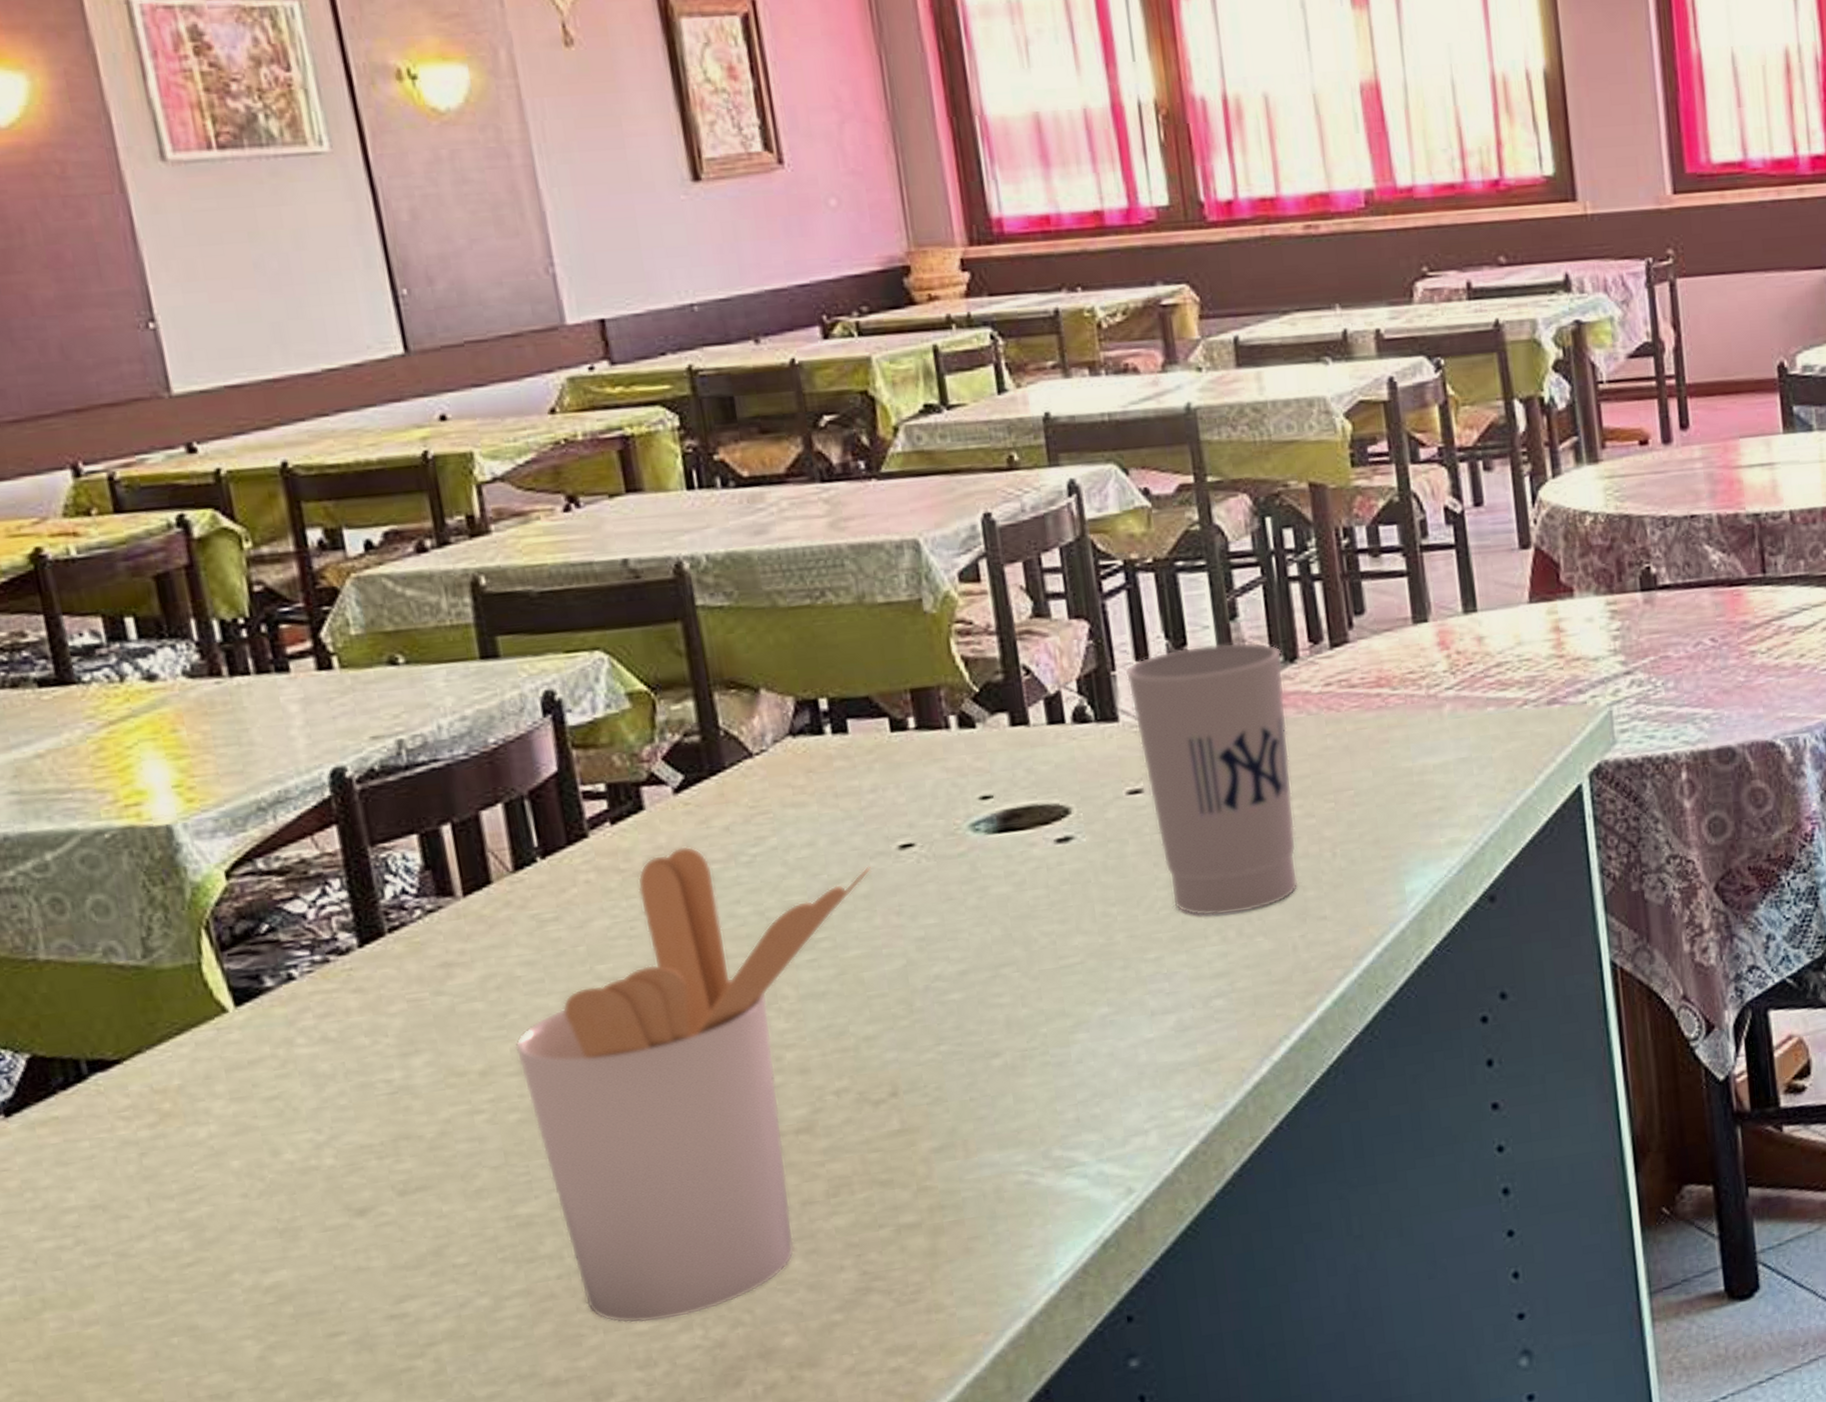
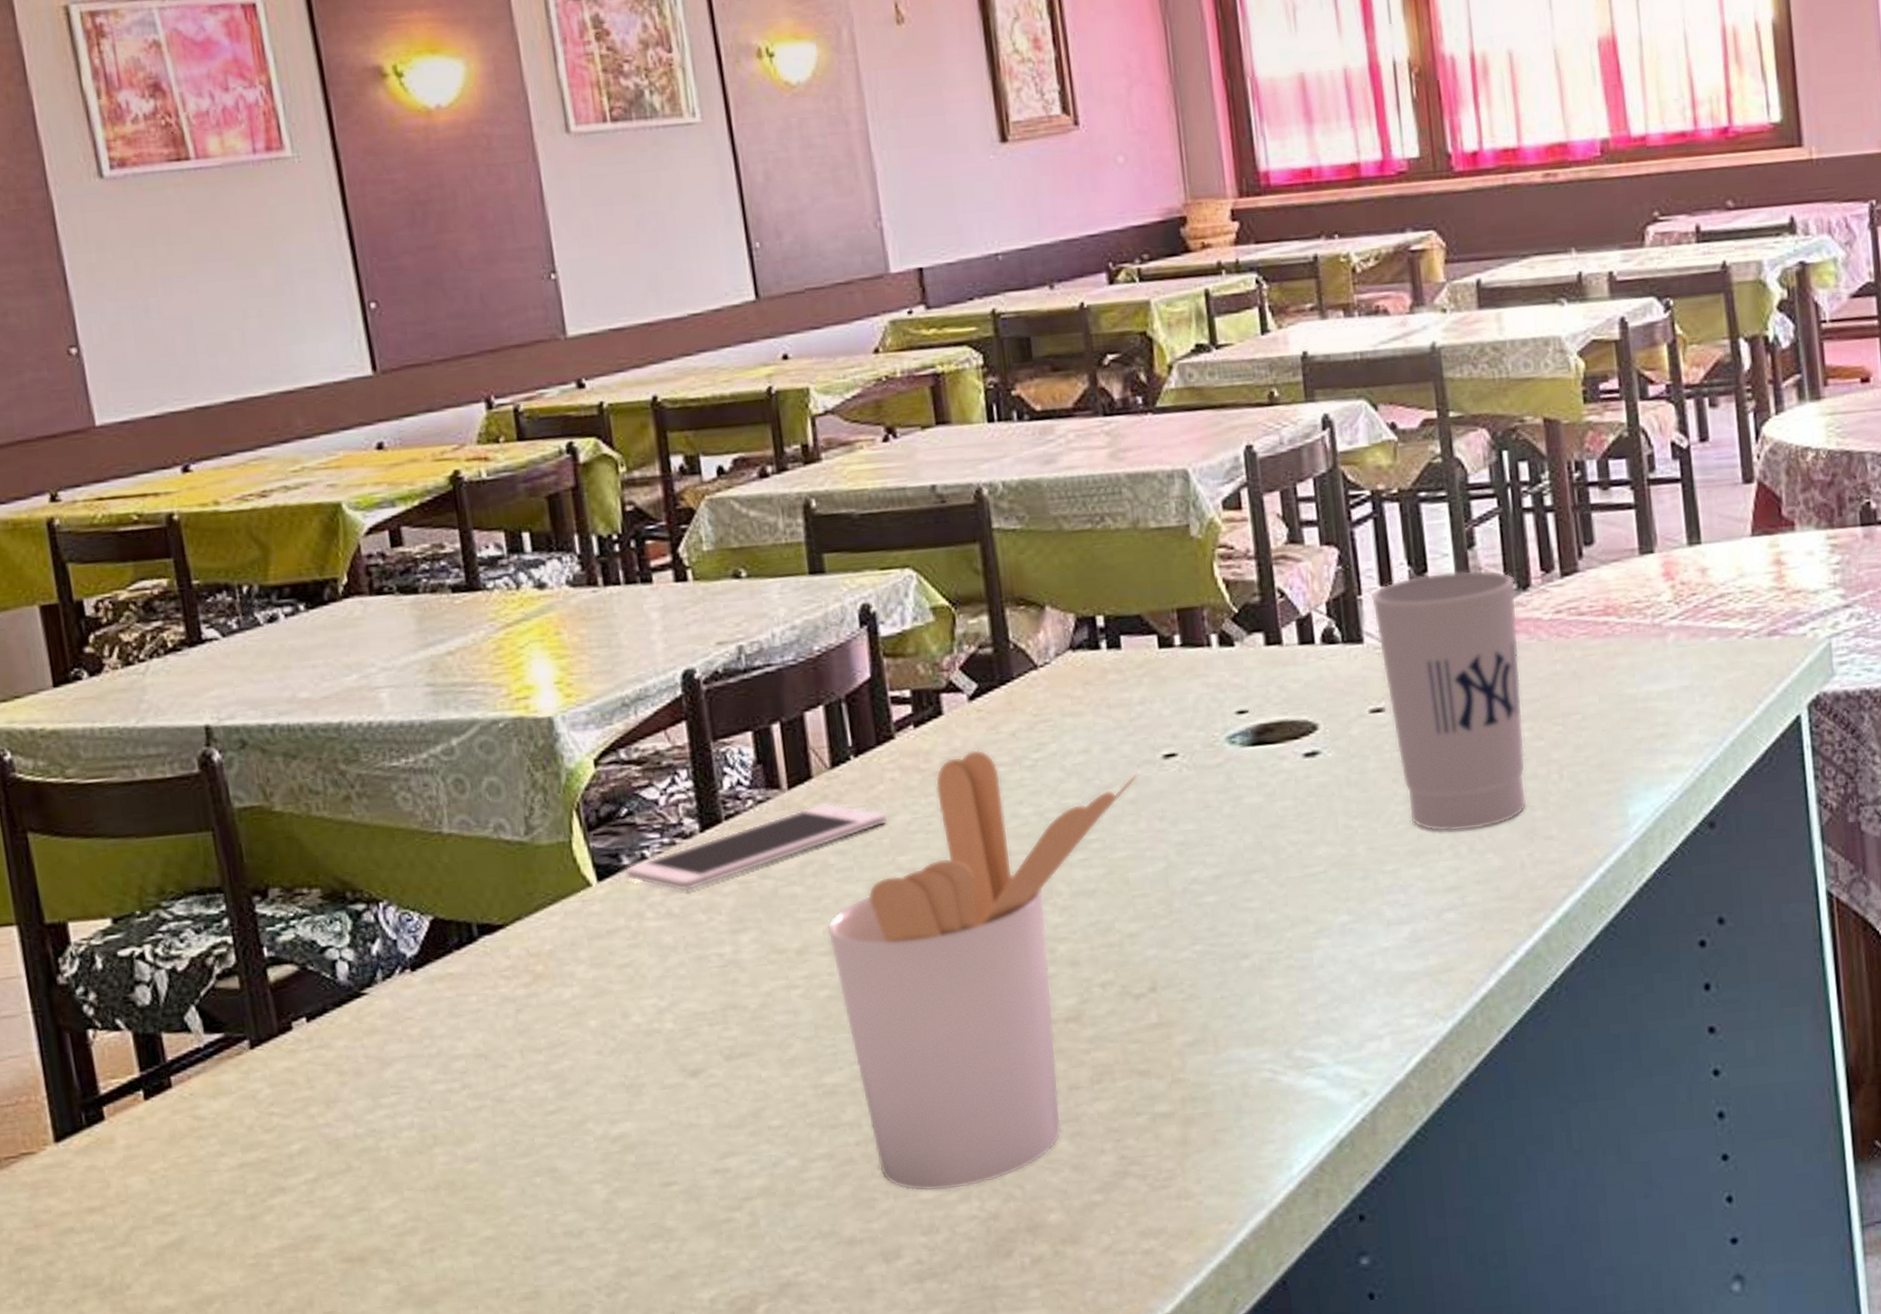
cell phone: none [268,909,582,1013] -> present [625,803,887,891]

